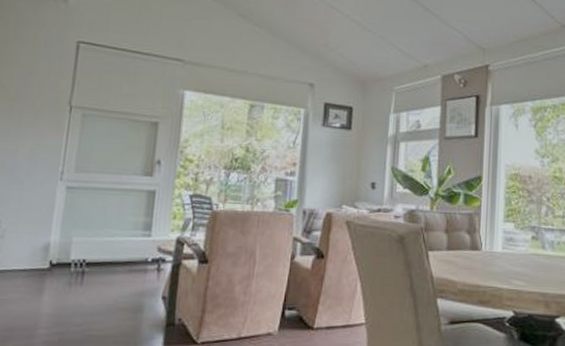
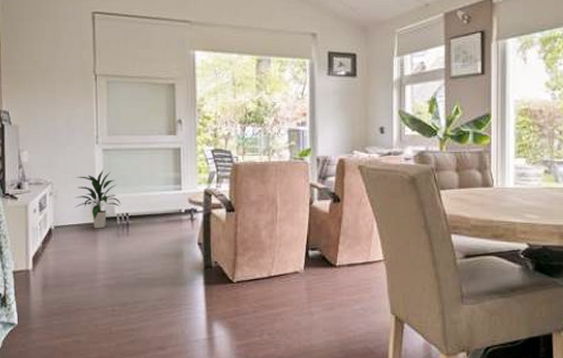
indoor plant: none [23,209,79,276] -> present [75,170,121,229]

